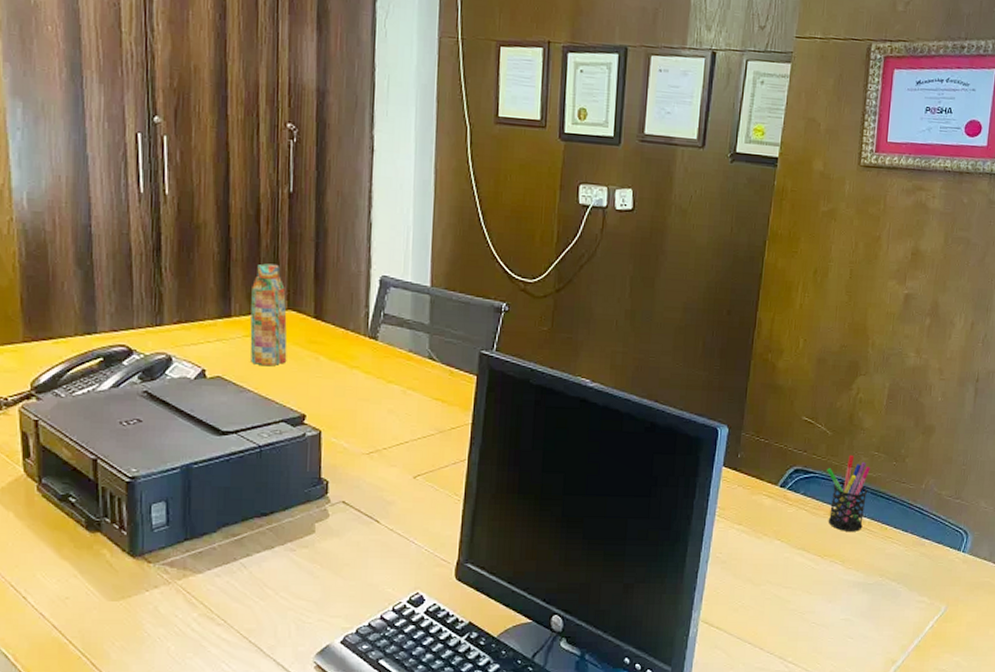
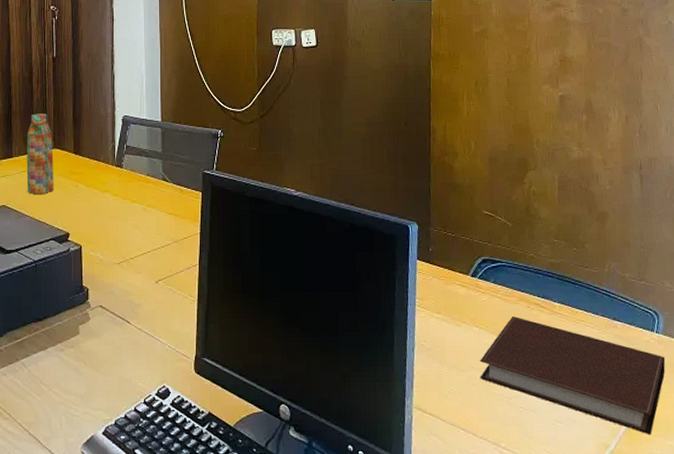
notebook: none [775,531,967,652] -> present [480,316,666,435]
pen holder: present [827,454,870,532] -> none [512,243,554,316]

